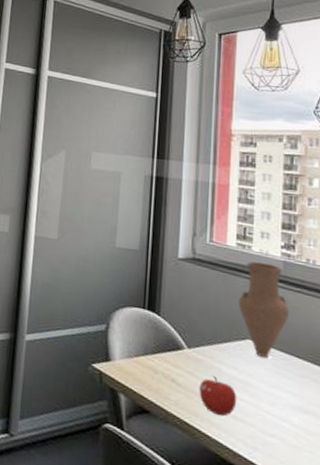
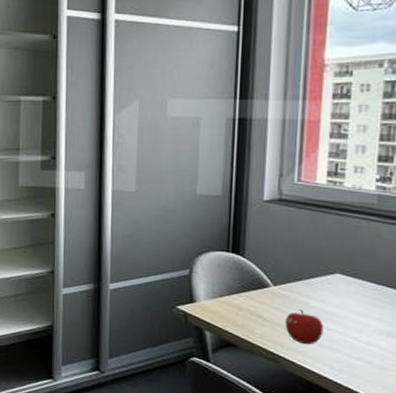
vase: present [238,261,290,358] -> none [327,198,383,290]

